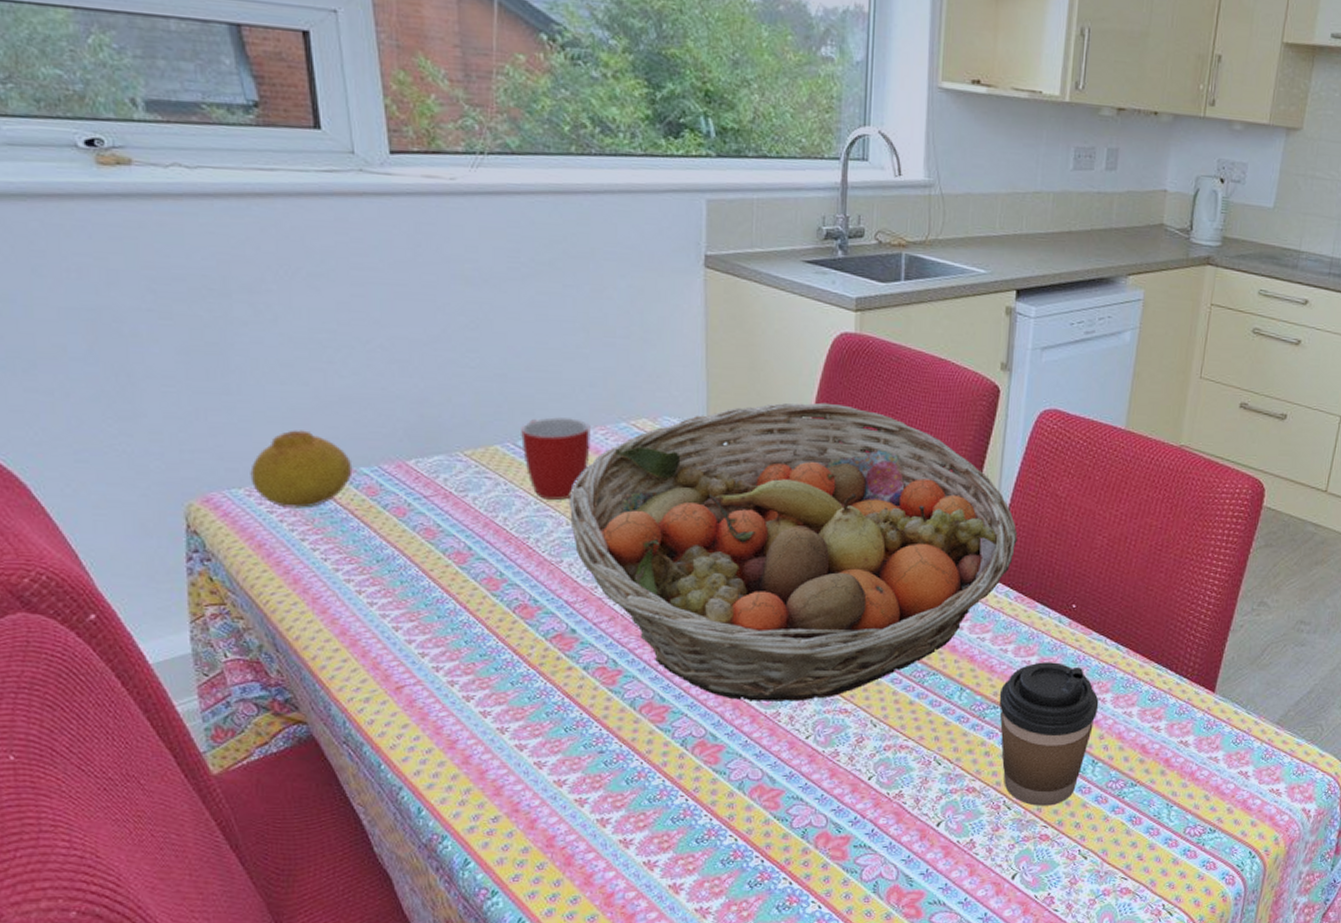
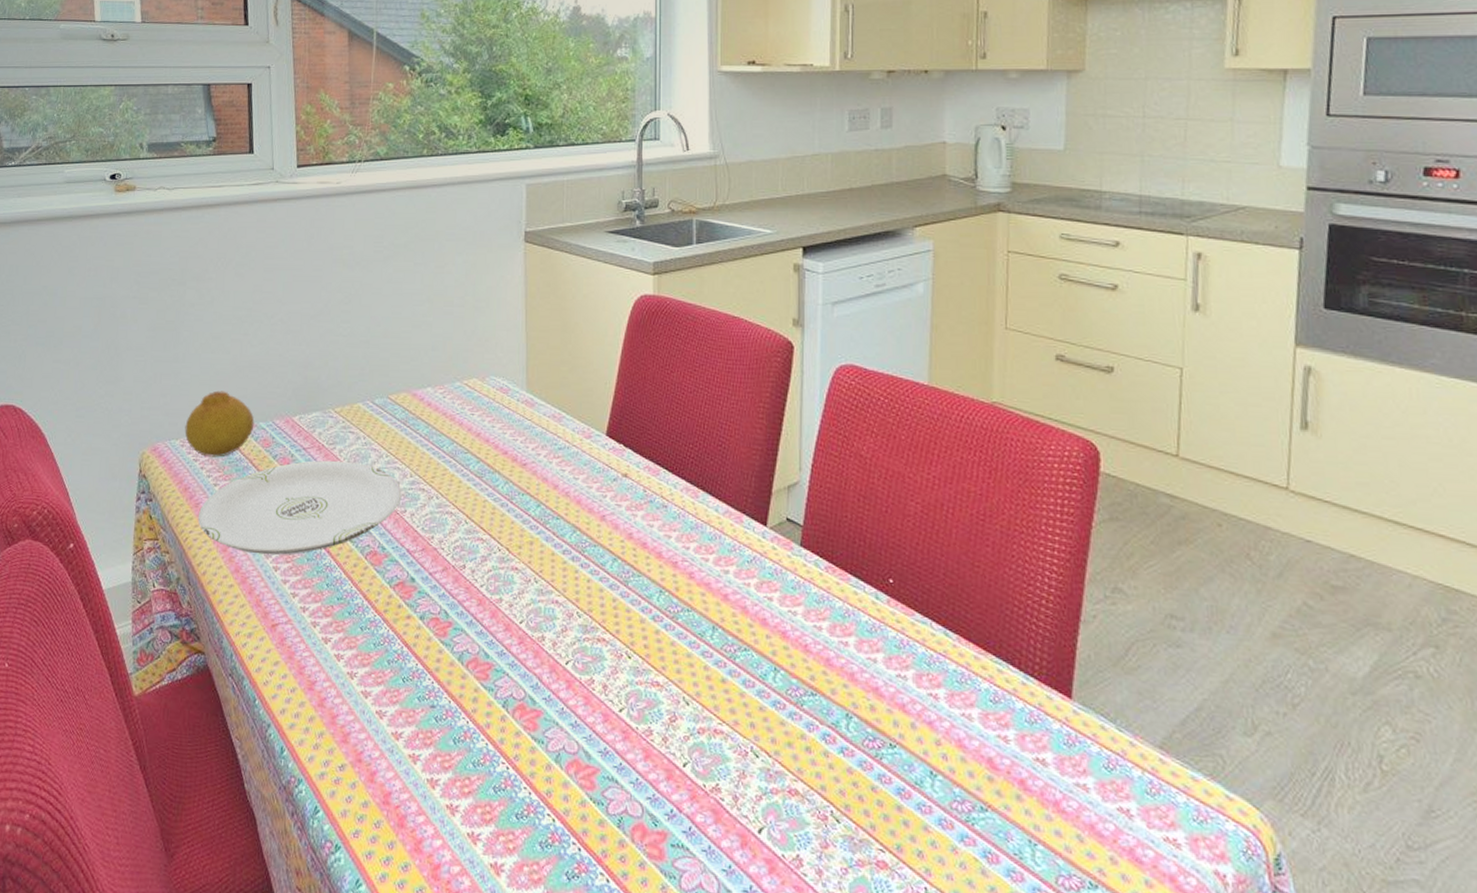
plate: none [281,509,557,615] -> present [197,460,402,555]
mug: present [521,417,591,500] -> none [378,378,432,453]
fruit basket: present [568,402,1018,701] -> none [412,361,823,669]
coffee cup: present [999,662,1099,806] -> none [816,644,931,824]

